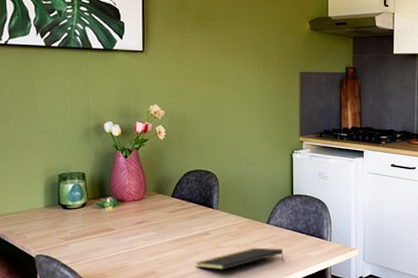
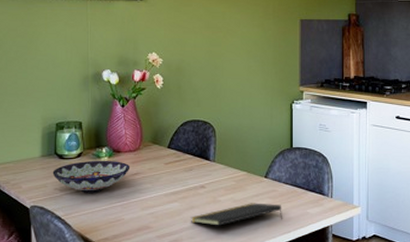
bowl: none [57,209,135,242] -> present [52,160,131,194]

